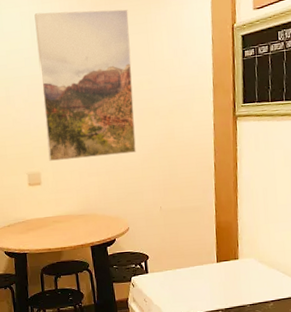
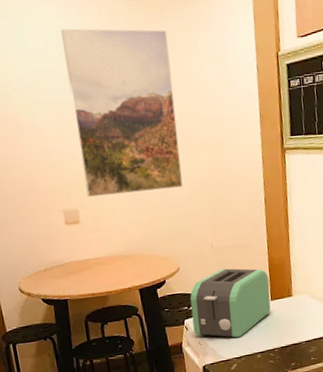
toaster: none [137,230,216,297] -> present [190,268,271,338]

